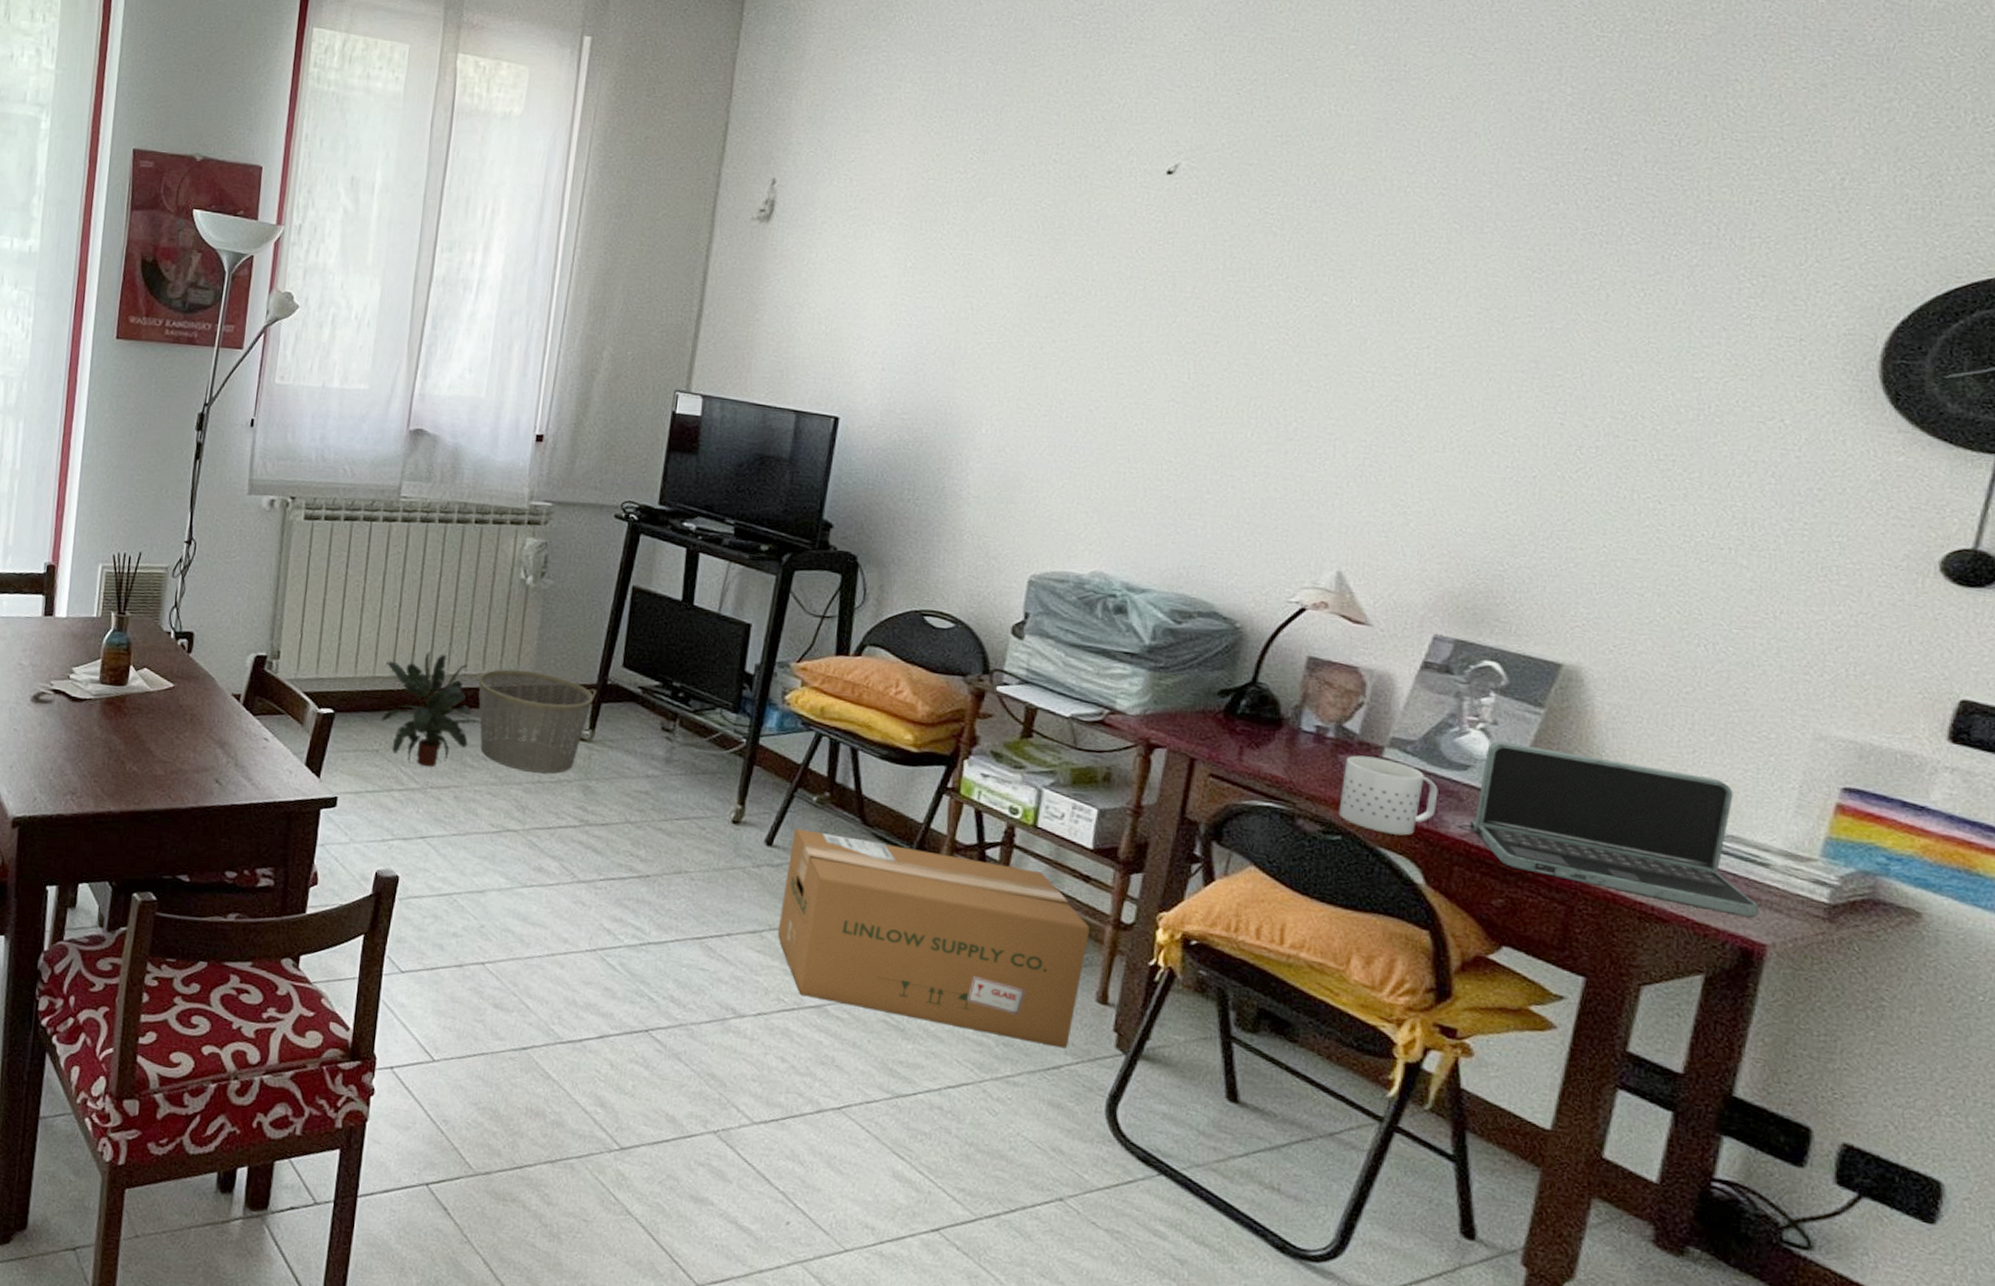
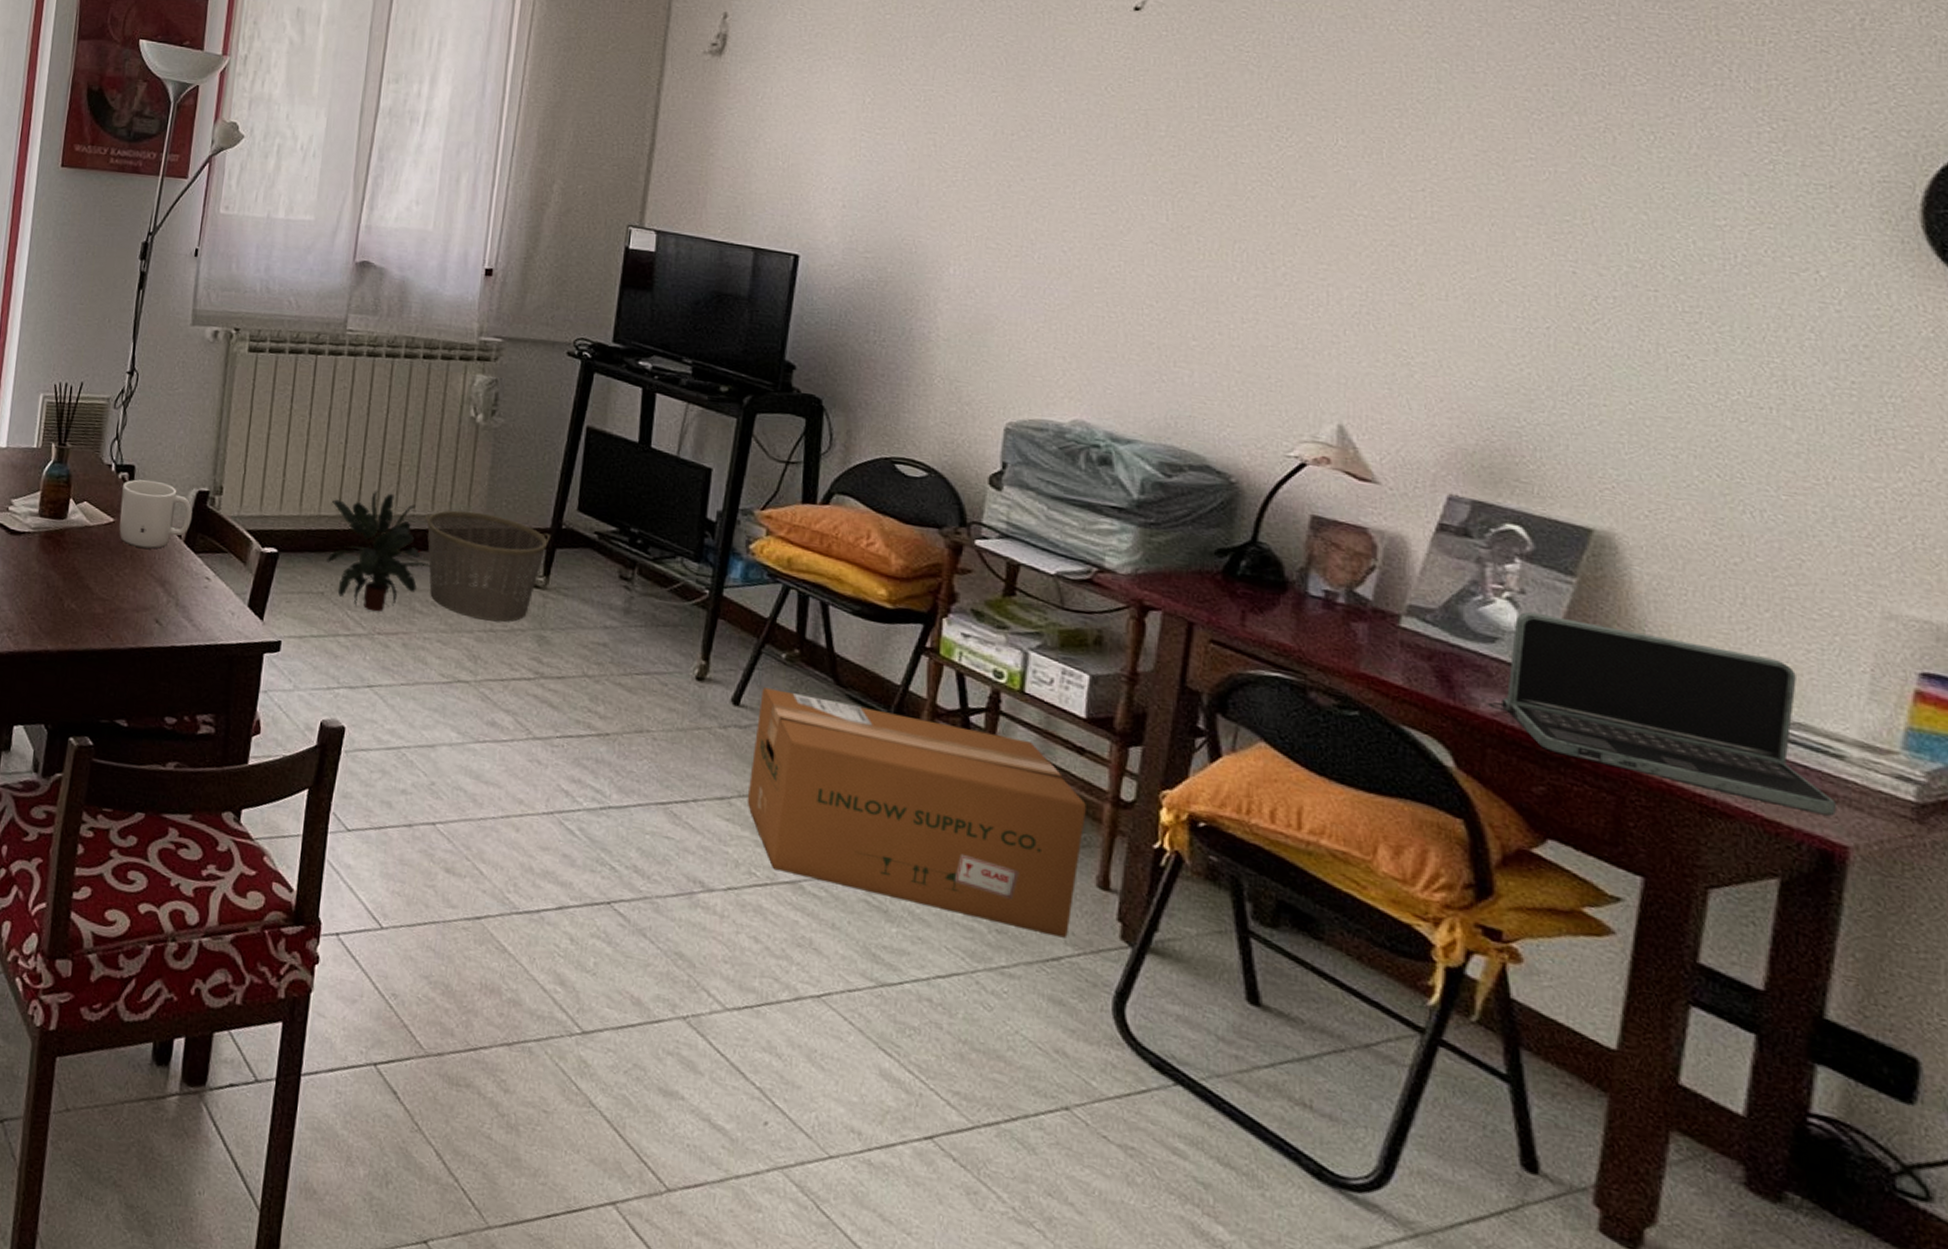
mug: none [179,645,251,713] -> present [119,479,193,549]
mug: present [1338,755,1439,836] -> none [1354,623,1464,713]

